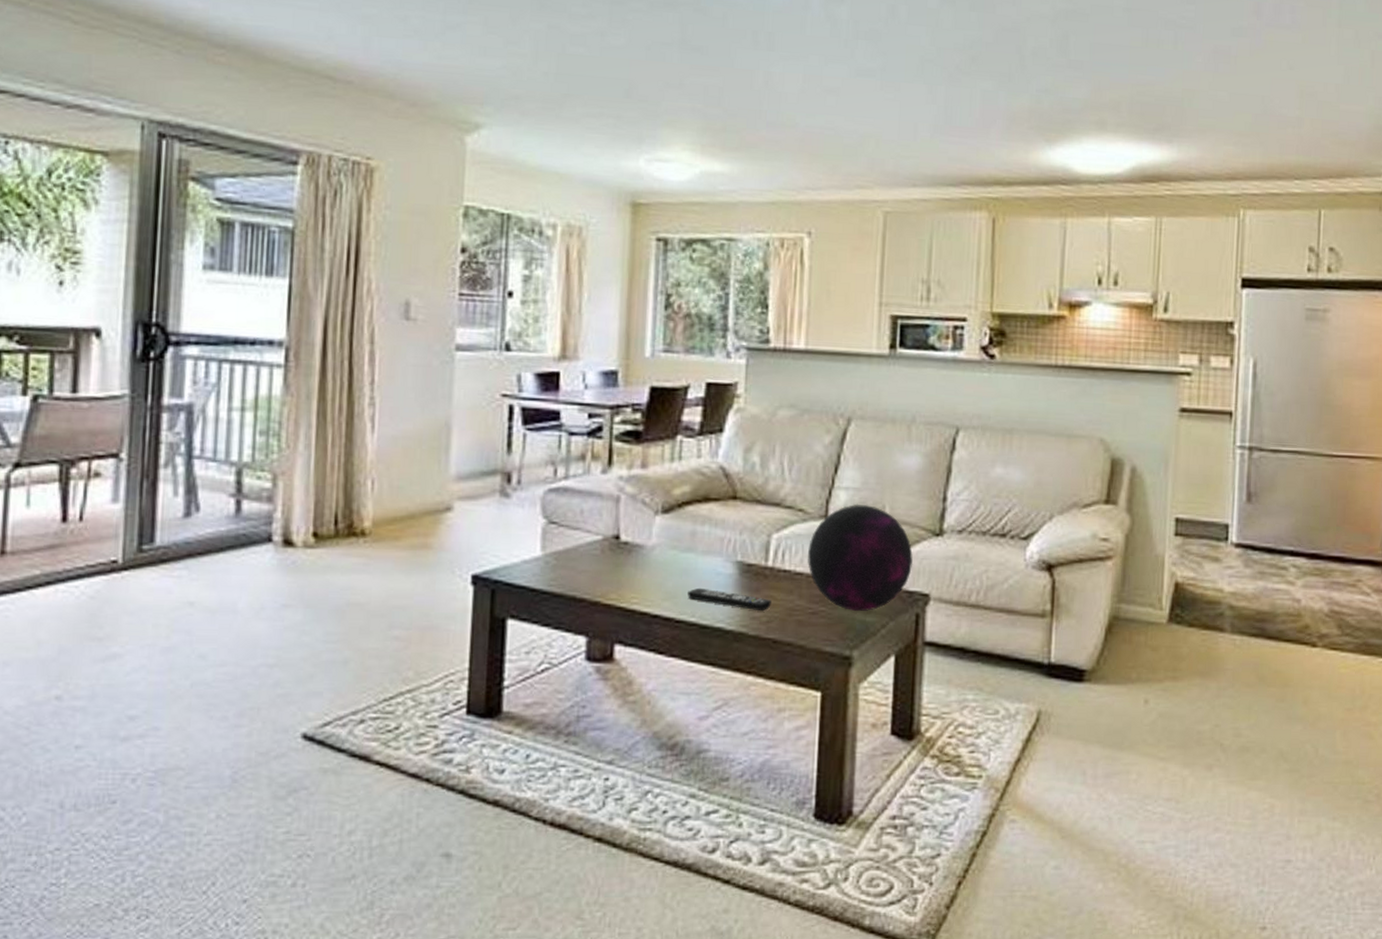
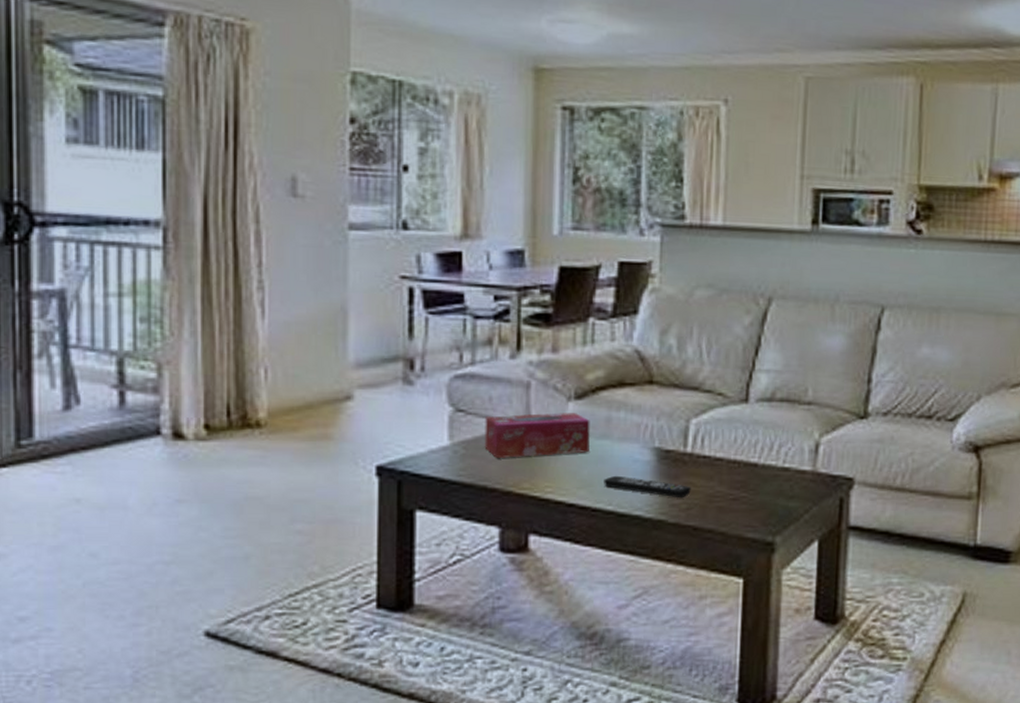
tissue box: none [575,526,676,569] -> present [484,413,590,458]
decorative orb: present [808,503,913,611] -> none [728,386,837,496]

